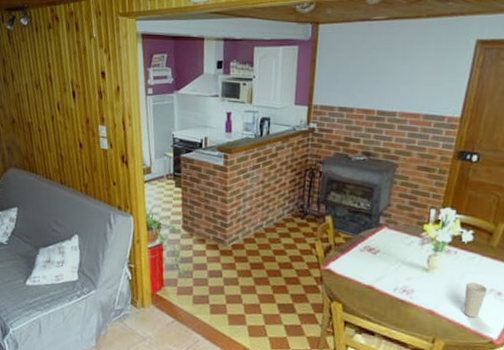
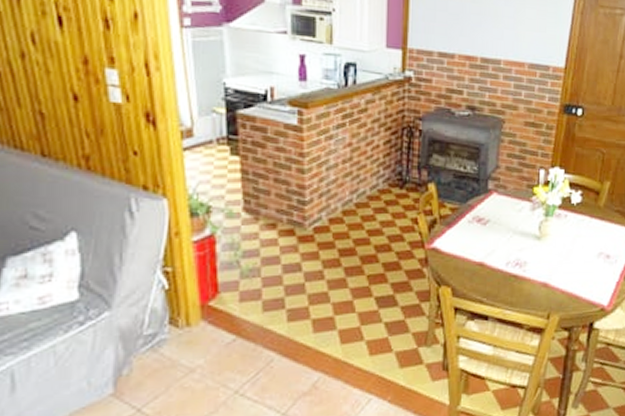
cup: present [463,282,487,318] -> none [575,247,596,285]

